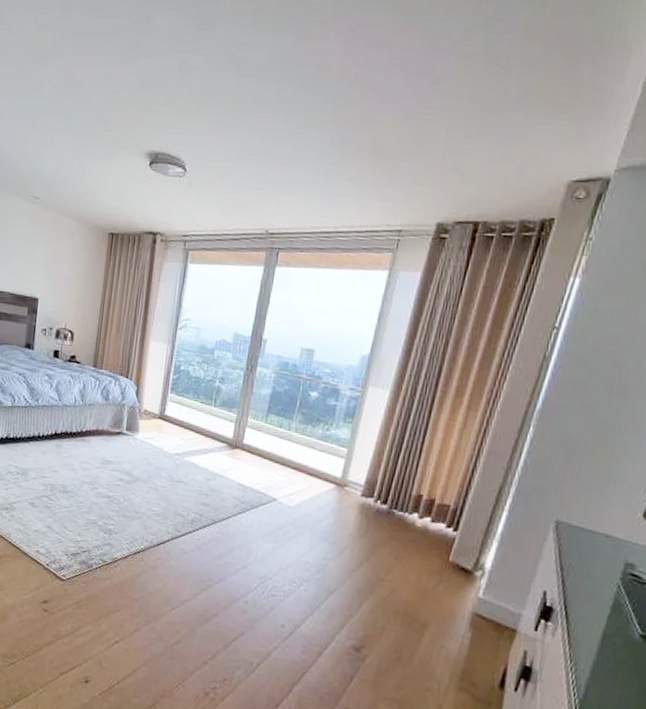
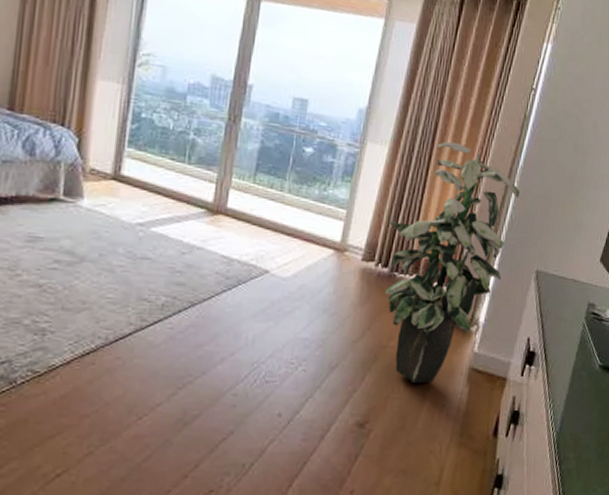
indoor plant: none [383,385,538,621] -> present [385,142,521,384]

